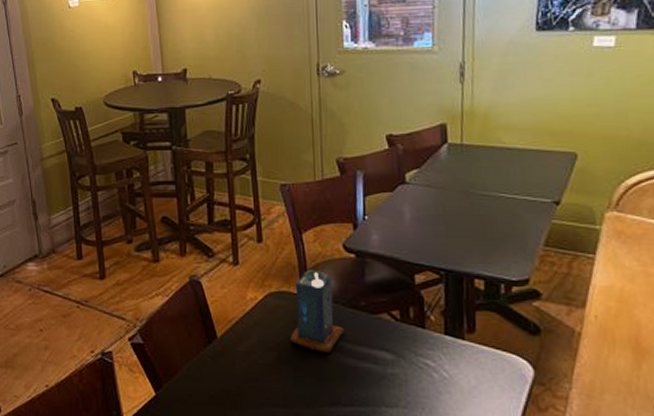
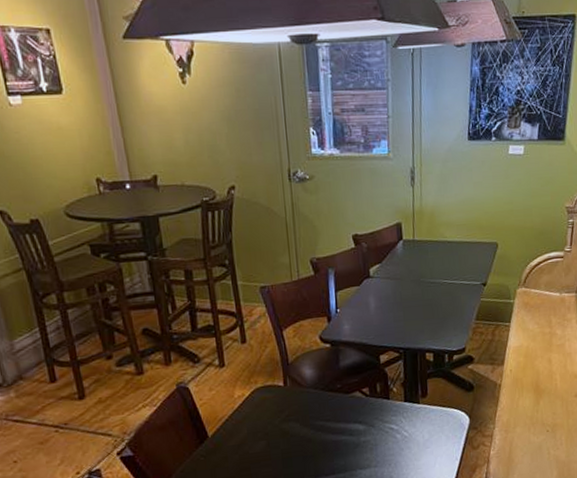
candle: present [290,269,345,353] -> none [277,362,324,434]

